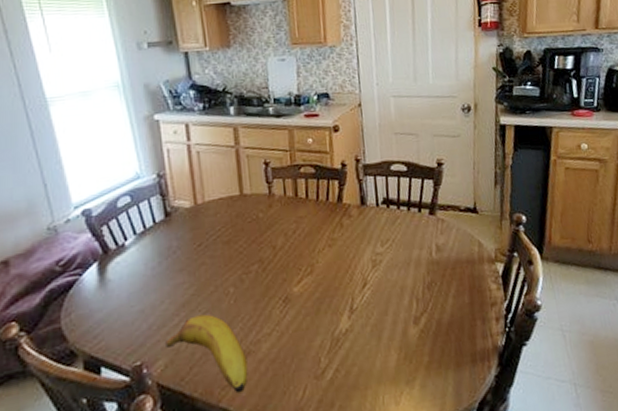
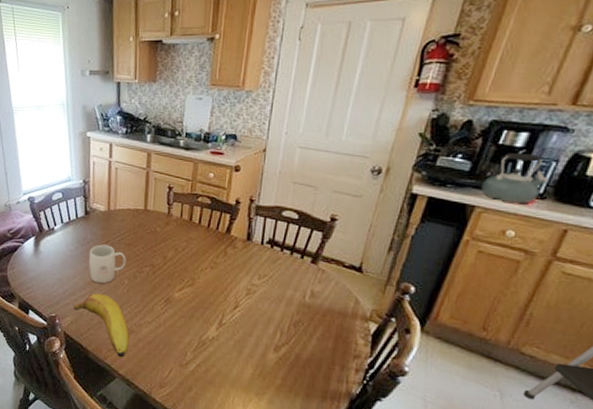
mug: none [177,248,228,303] -> present [88,244,127,284]
kettle: none [552,73,598,120] -> present [481,153,549,205]

